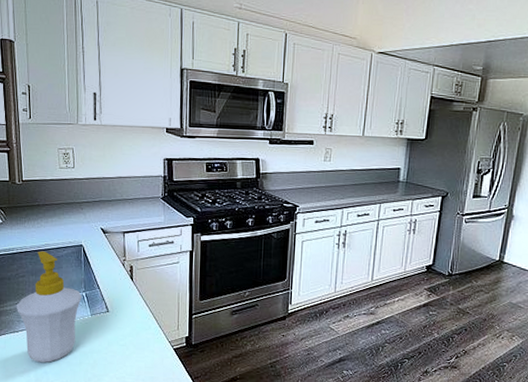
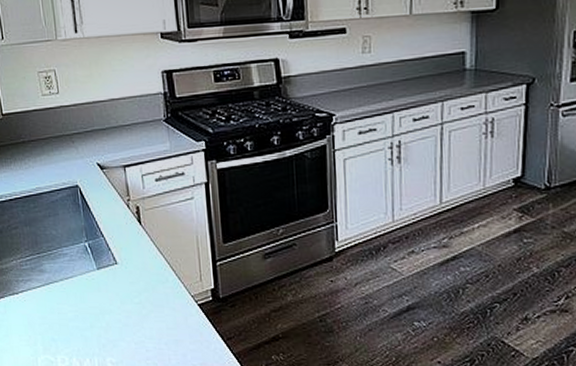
soap bottle: present [17,250,82,363] -> none [13,196,85,329]

